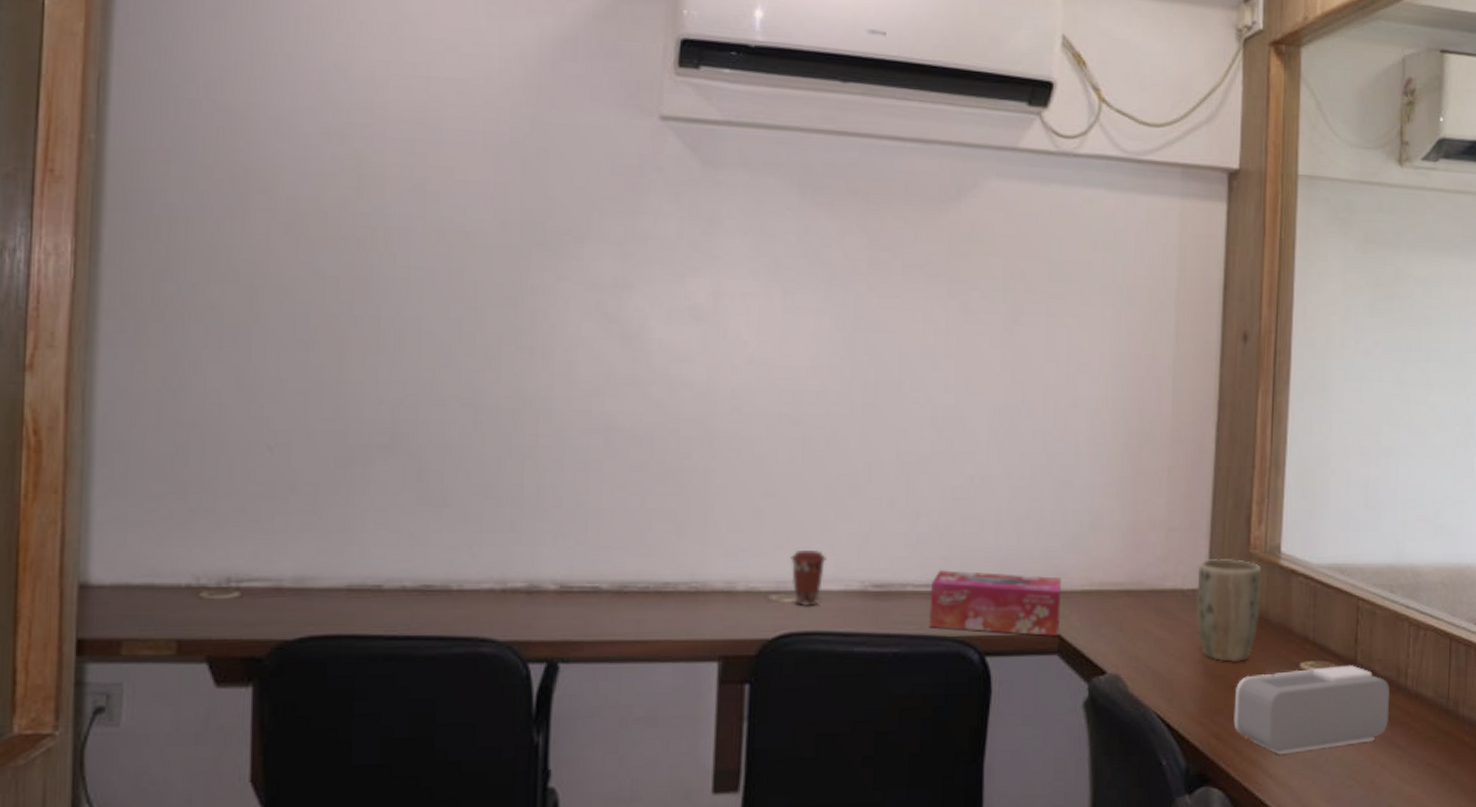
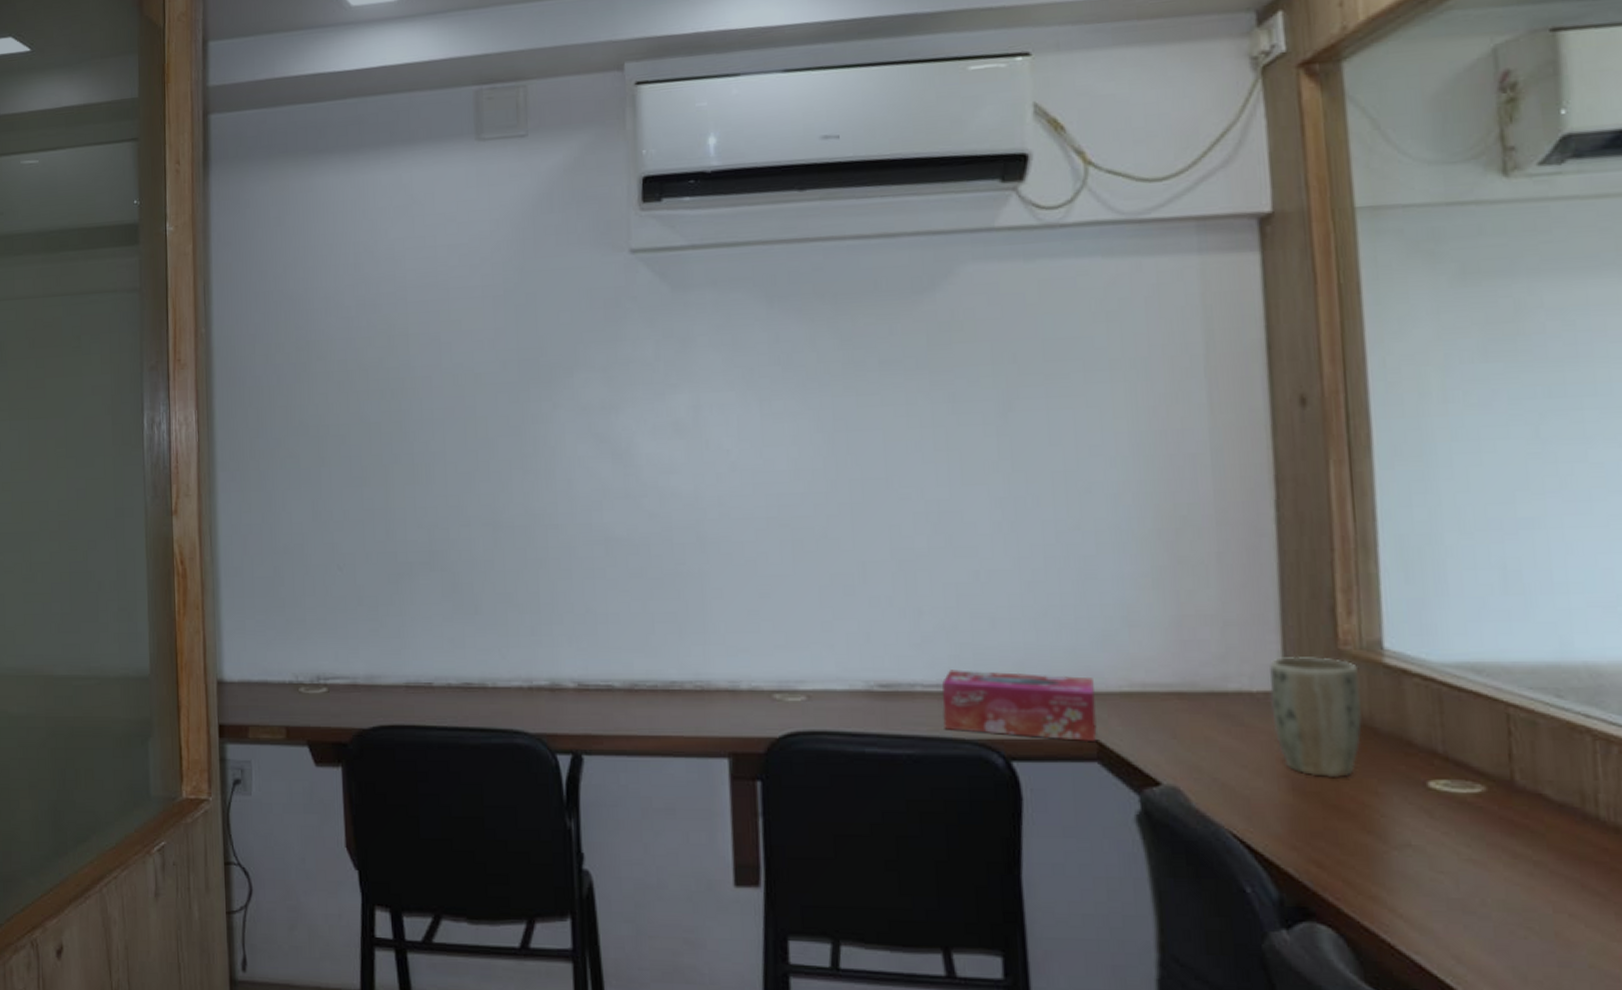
coffee cup: present [790,550,826,607] -> none [791,650,827,706]
alarm clock: present [1234,665,1390,755] -> none [1336,786,1576,892]

